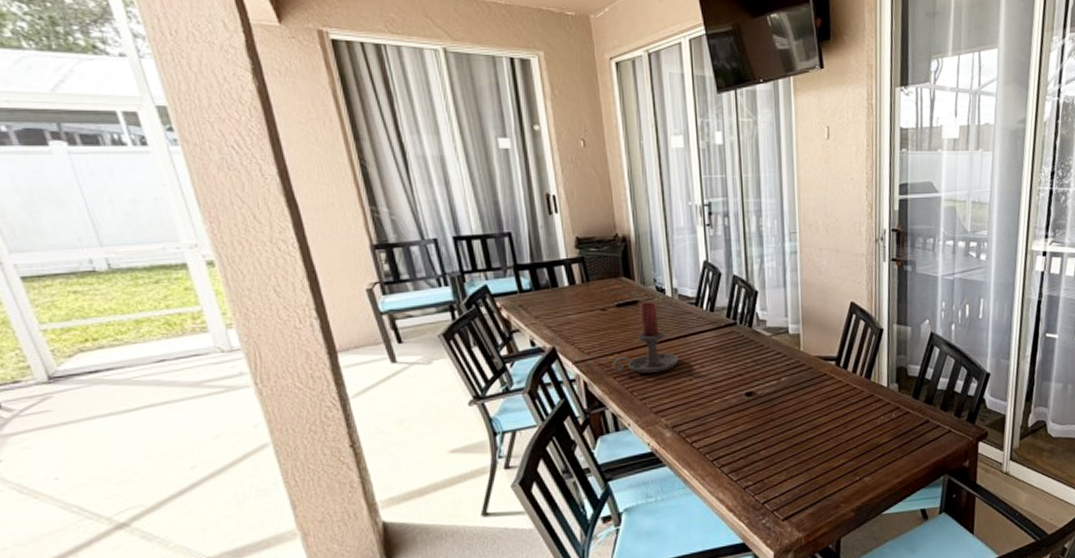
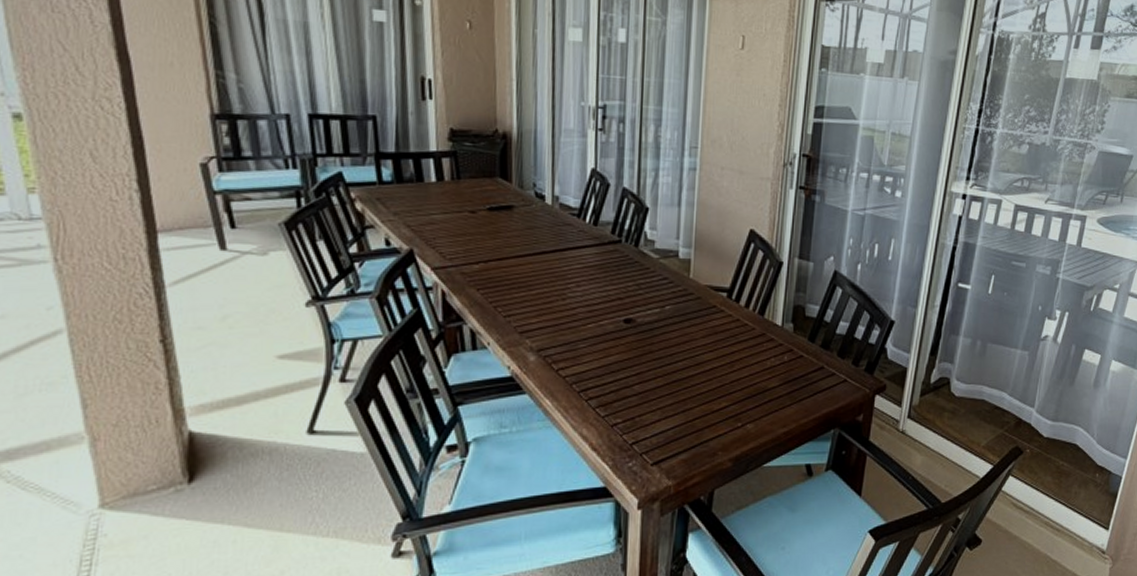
candle holder: present [612,301,679,374] -> none [476,208,553,288]

